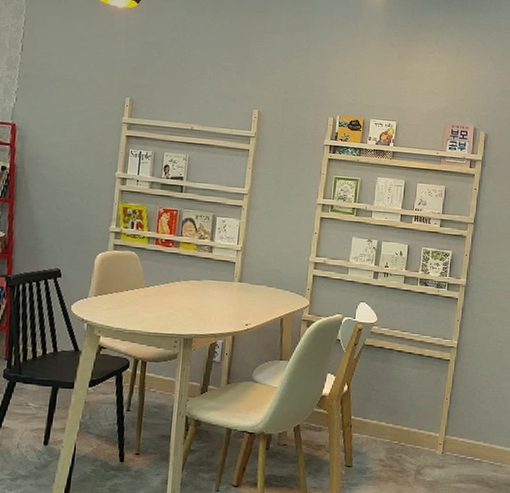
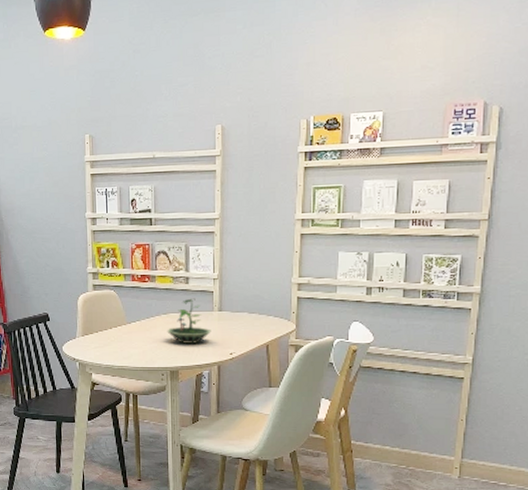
terrarium: none [185,267,230,312] -> present [167,298,211,344]

